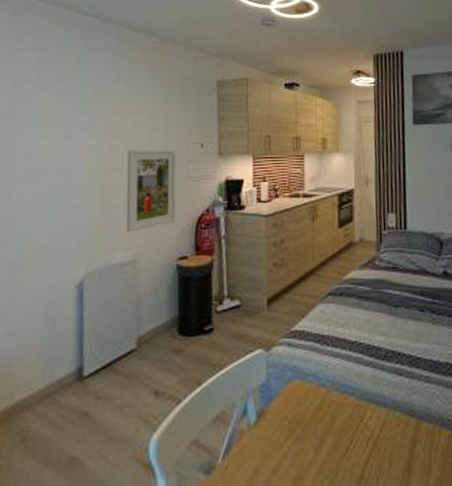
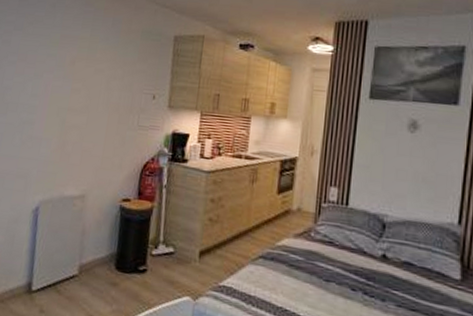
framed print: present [126,150,177,233] -> none [79,94,130,170]

